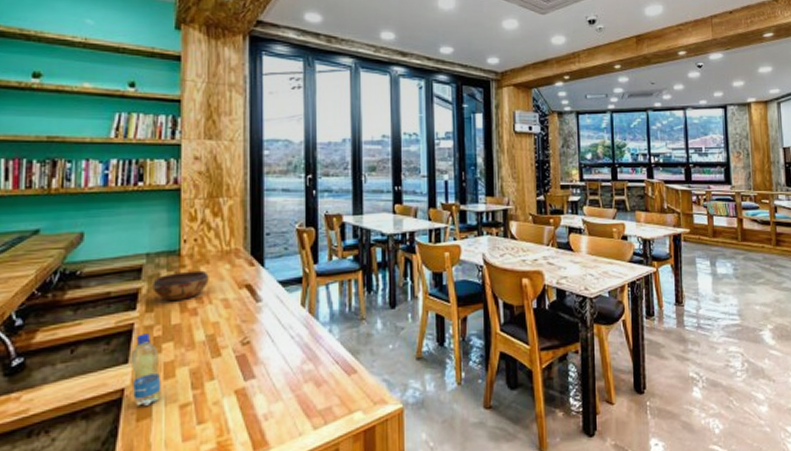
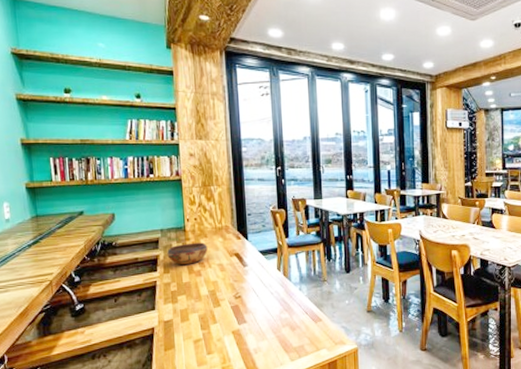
bottle: present [130,333,161,407] -> none [156,289,180,341]

